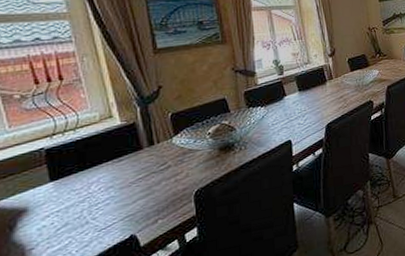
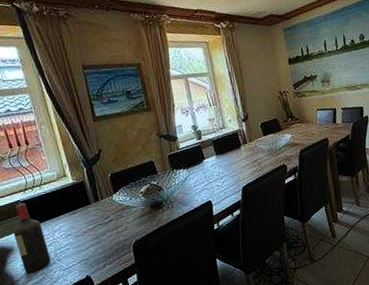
wine bottle: none [29,150,82,239] -> present [13,202,51,273]

